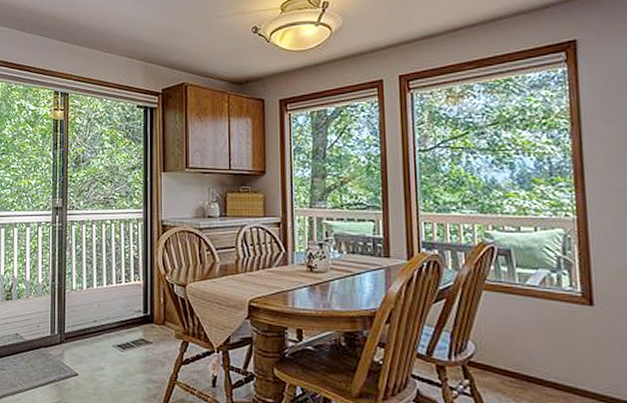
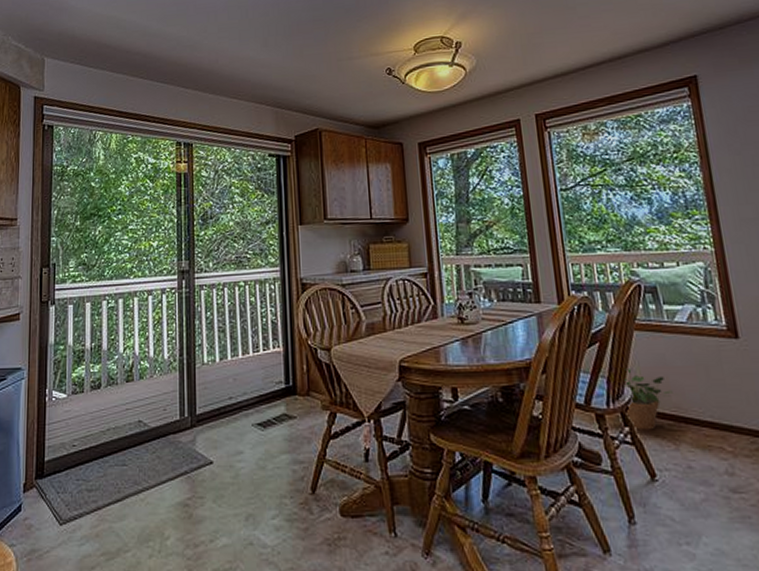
potted plant: none [467,326,518,385] -> present [624,369,673,430]

